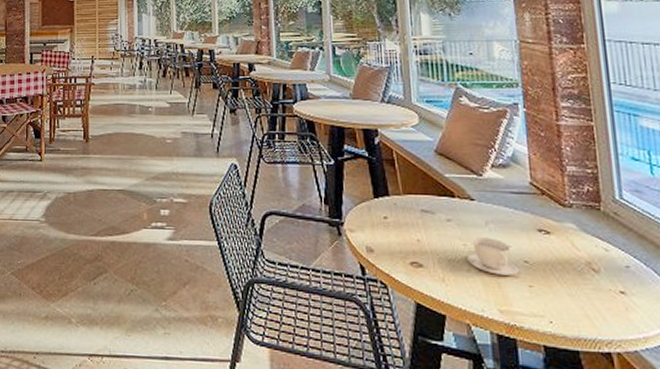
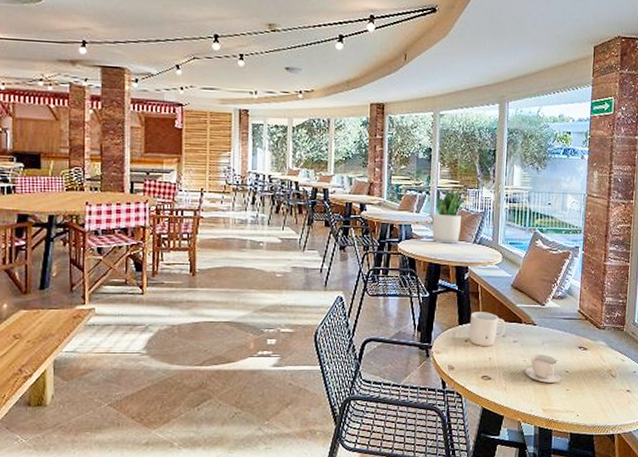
planter: none [330,41,364,103] -> present [432,187,463,244]
mug: none [386,183,435,226] -> present [469,312,506,347]

